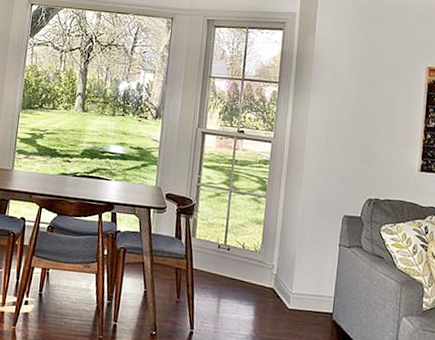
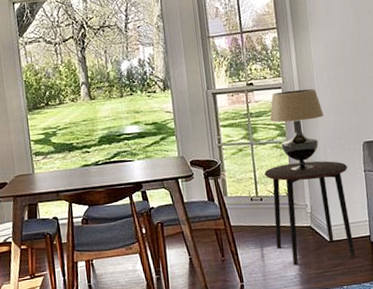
side table: none [234,219,323,331] -> present [264,160,356,266]
table lamp: none [254,145,310,231] -> present [270,89,325,171]

